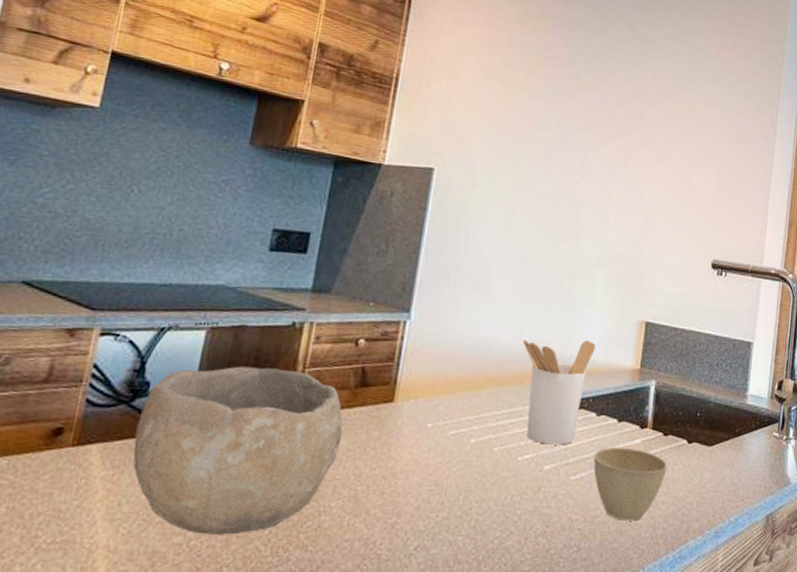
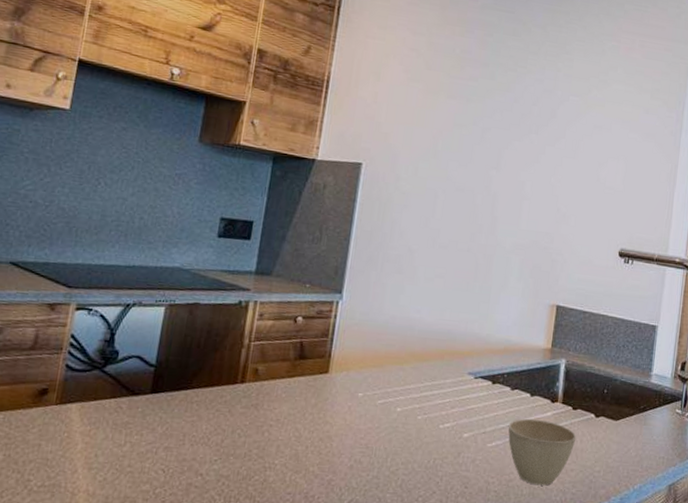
bowl: present [133,366,343,535] -> none [106,338,284,485]
utensil holder: present [523,339,596,445] -> none [444,319,510,416]

